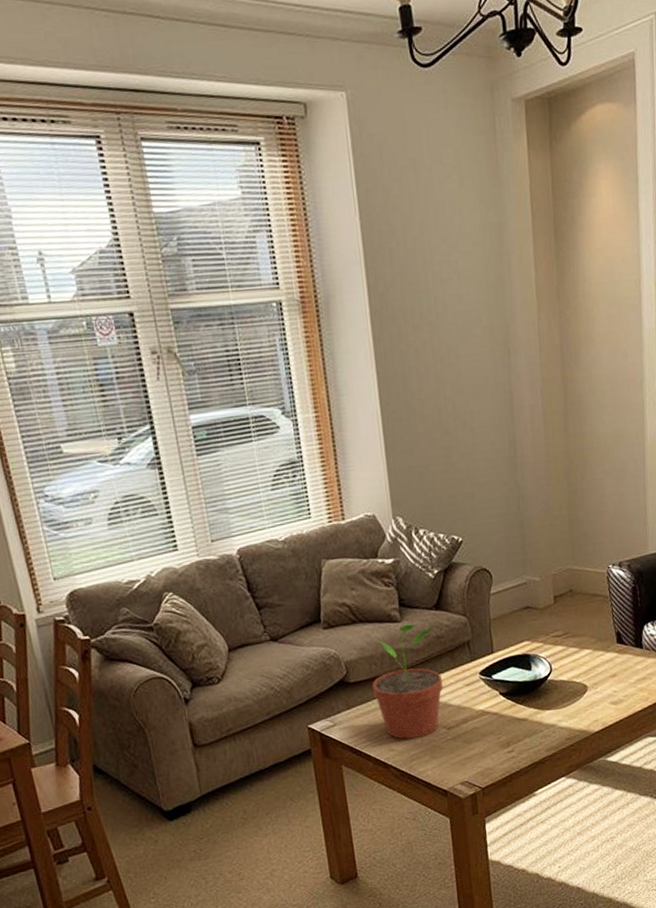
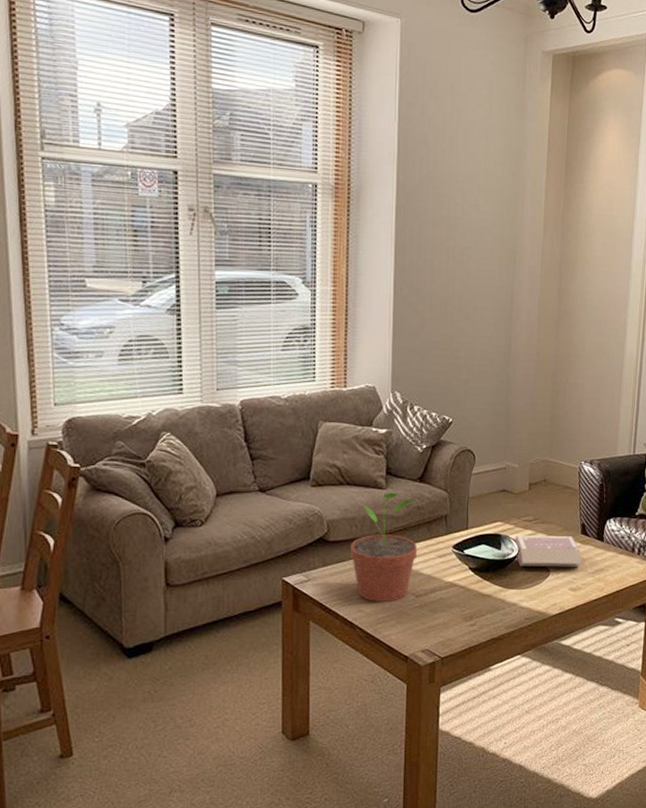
book: none [543,647,622,686] -> present [513,535,582,567]

